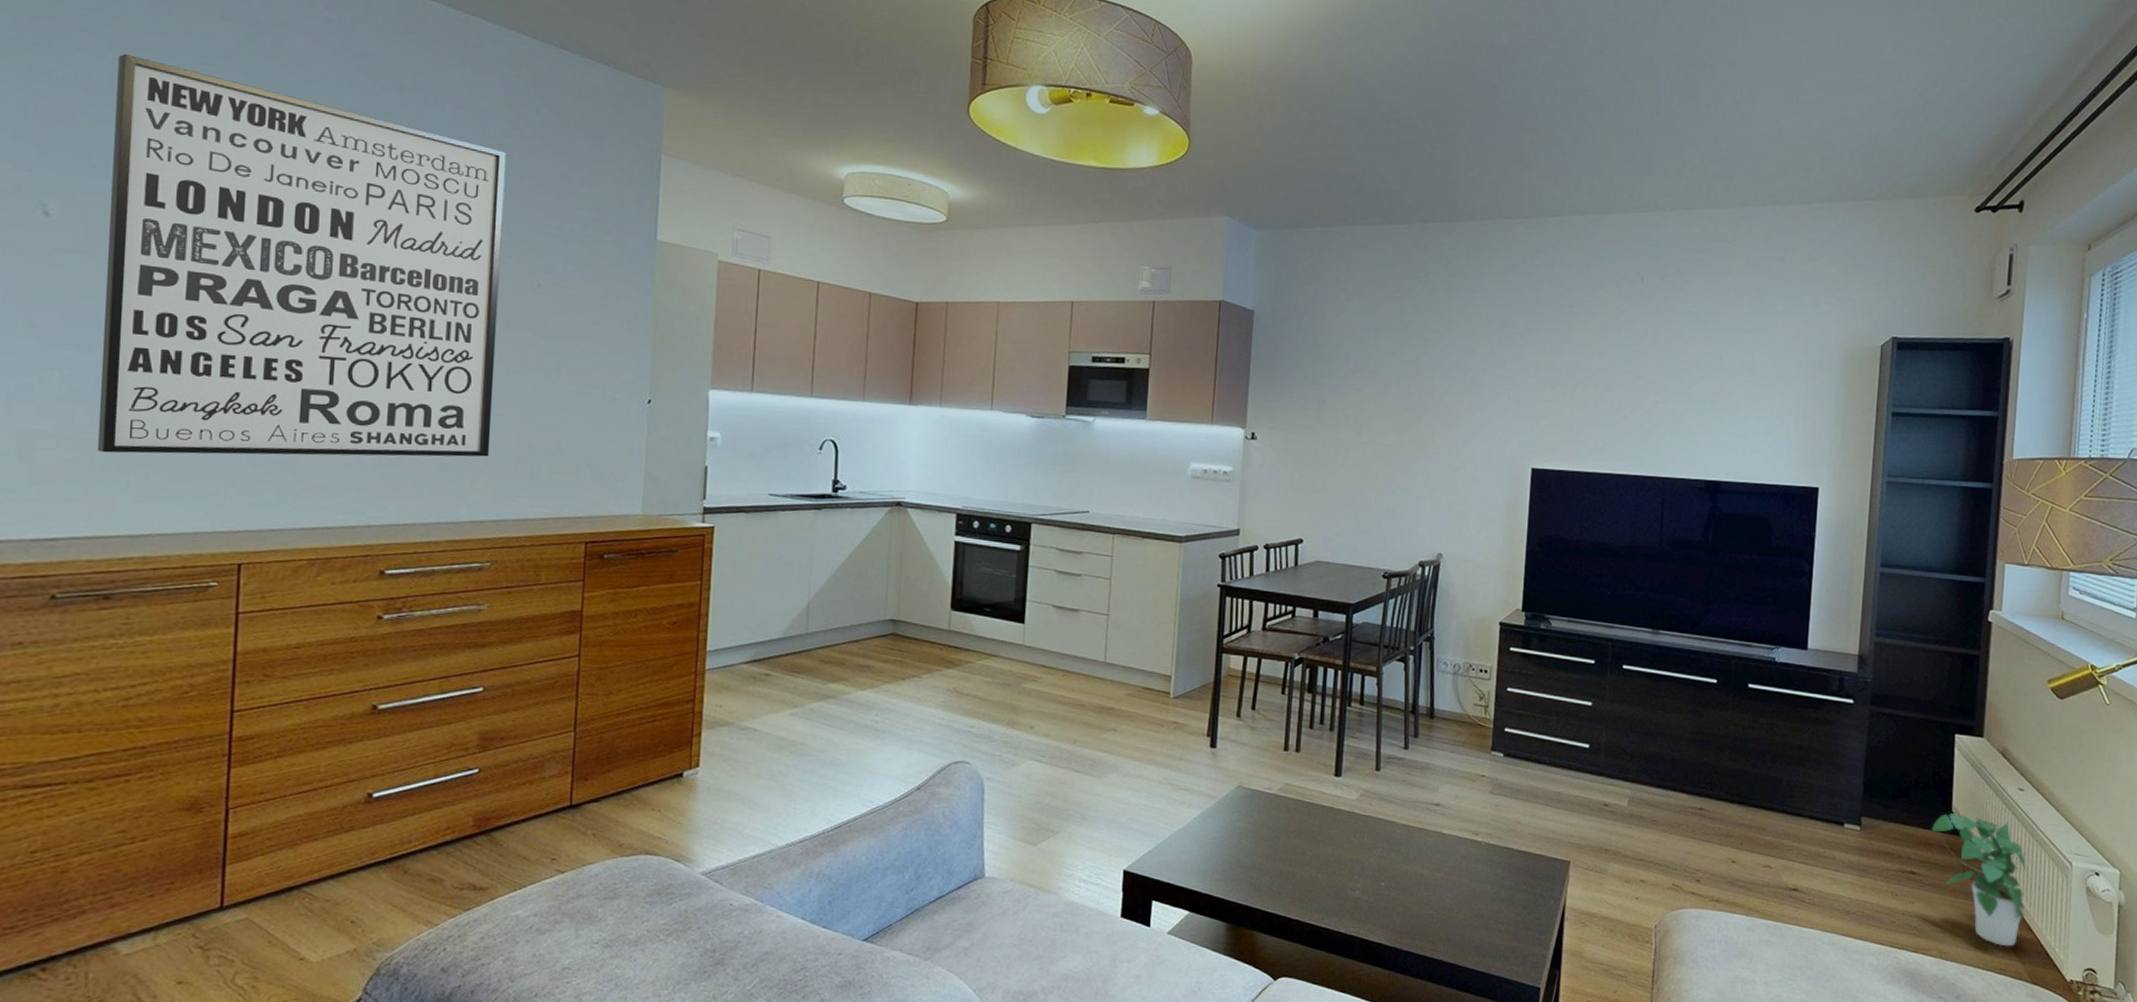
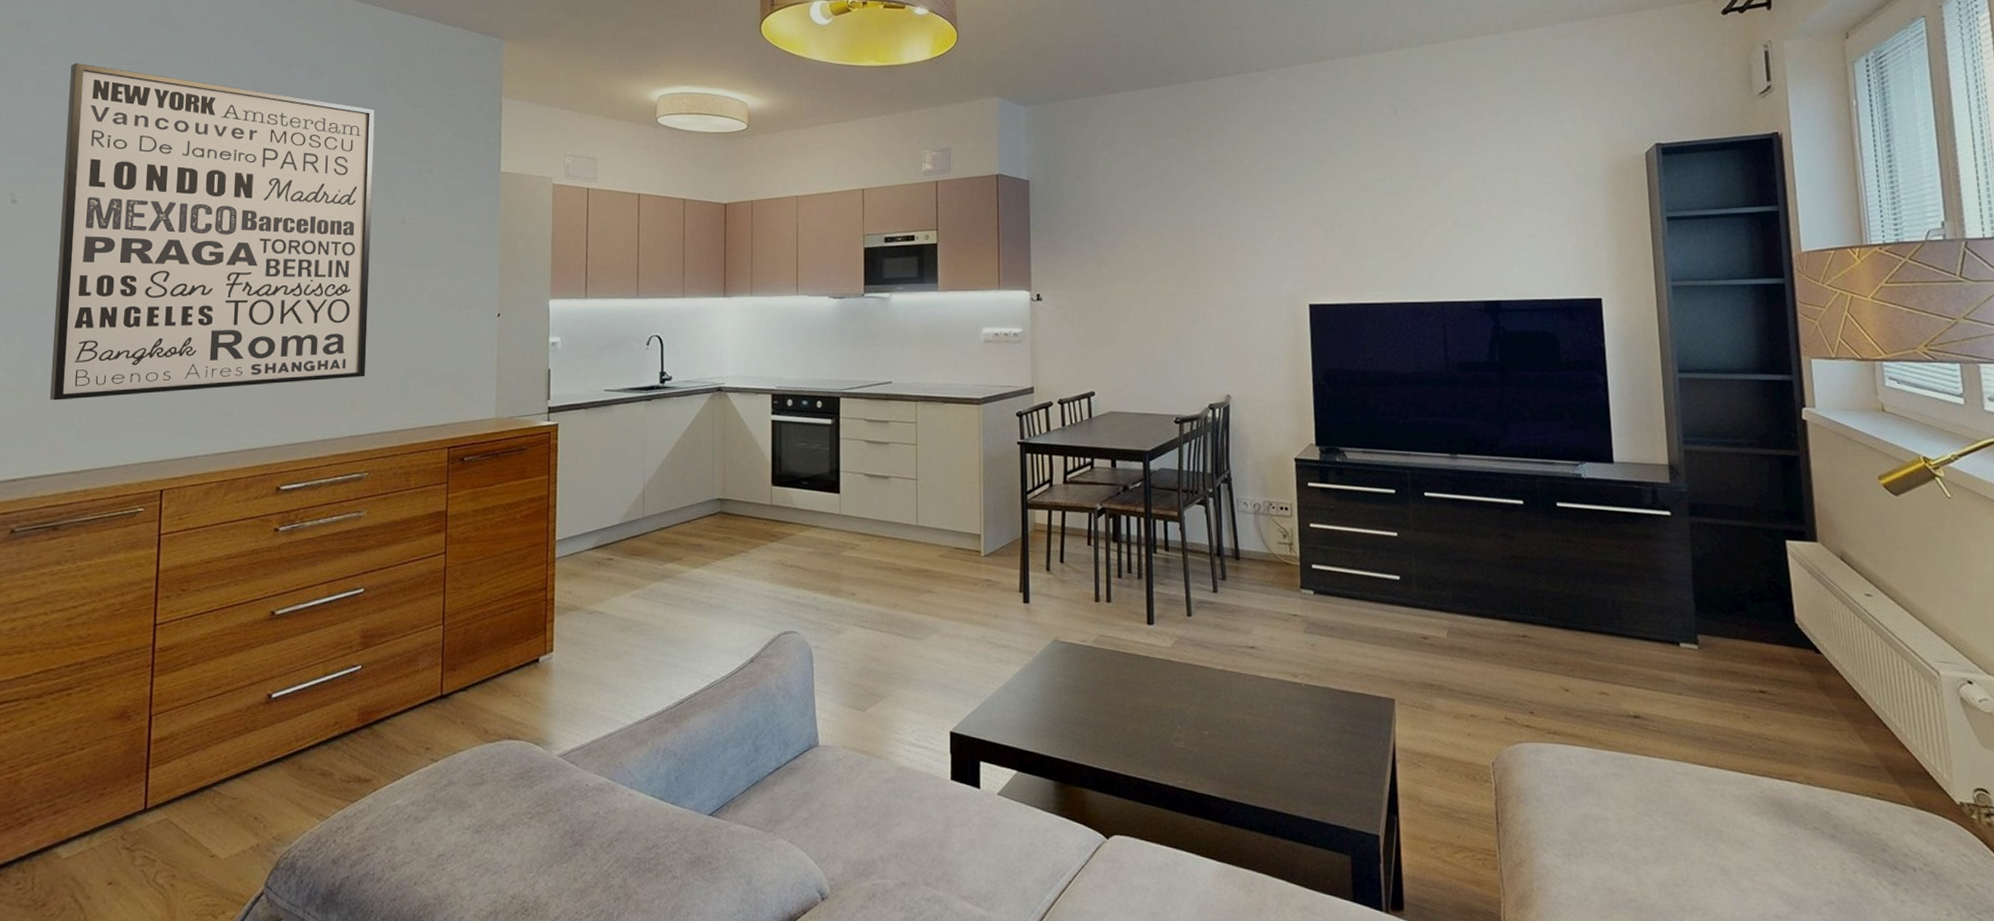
potted plant: present [1931,813,2026,947] -> none [1775,625,1897,768]

